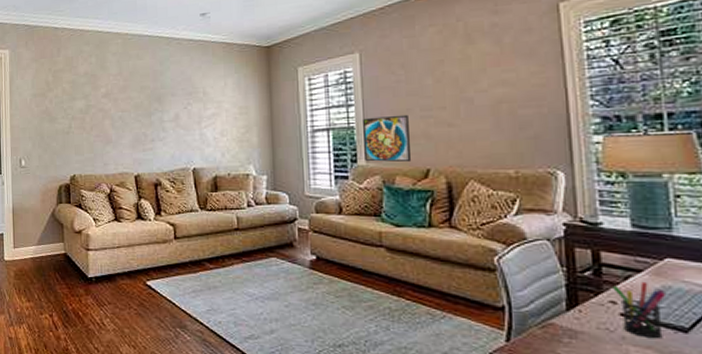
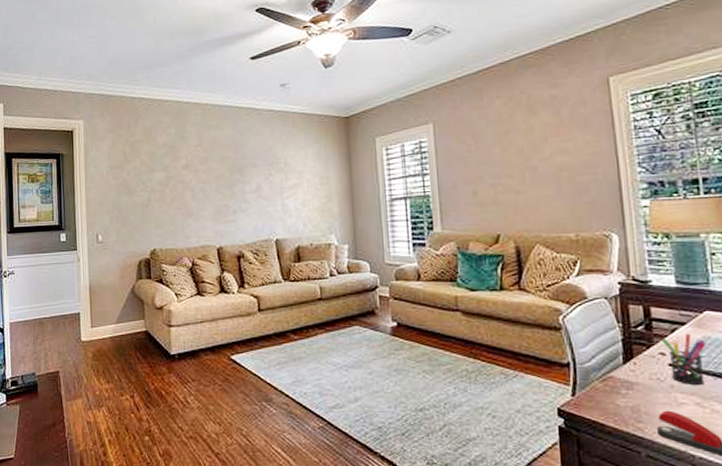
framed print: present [361,114,412,163] -> none [436,182,484,229]

